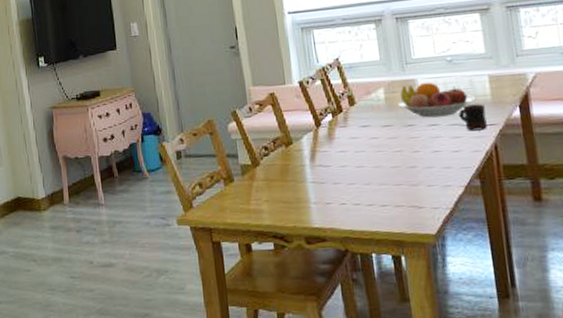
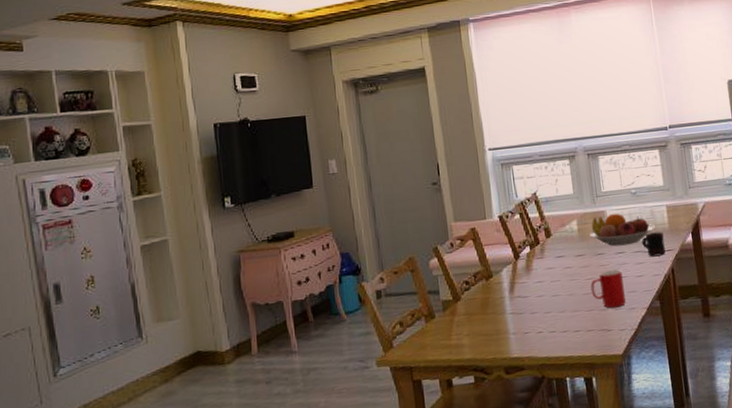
cup: none [399,142,440,184] -> present [590,269,626,308]

